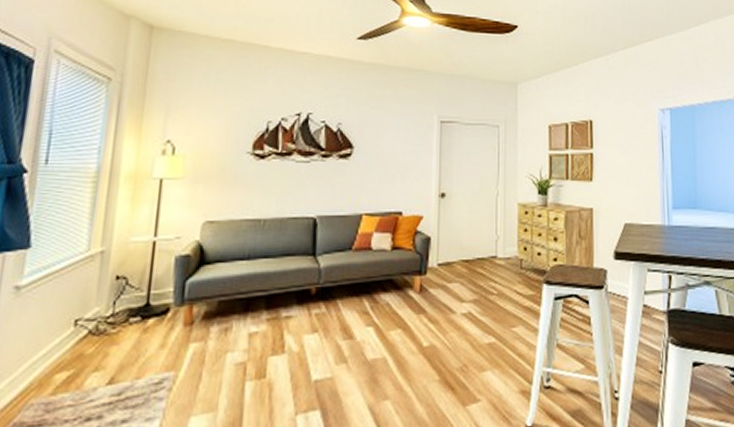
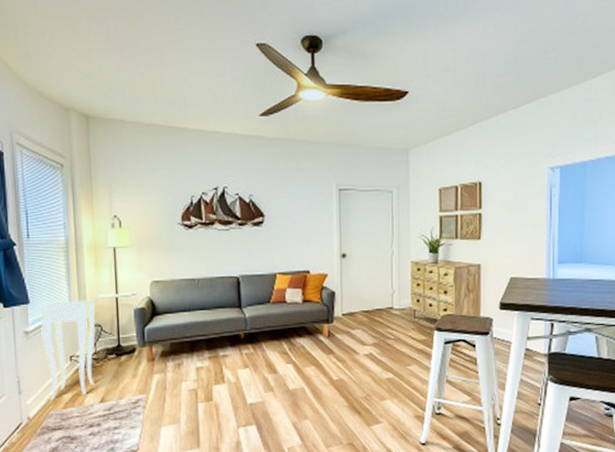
side table: none [34,243,126,384] -> present [37,299,96,401]

